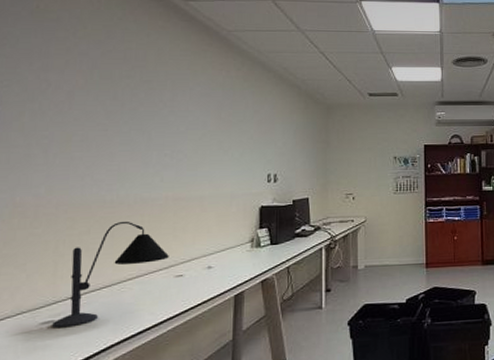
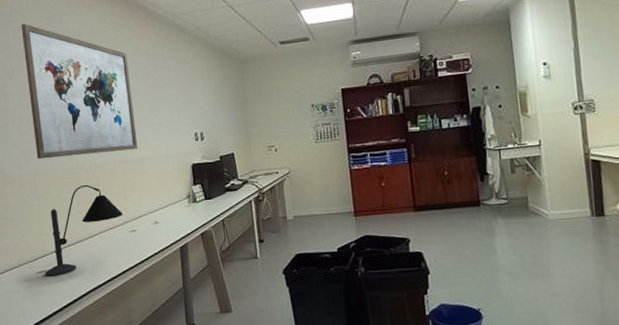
wall art: none [64,34,200,188] -> present [21,23,138,159]

